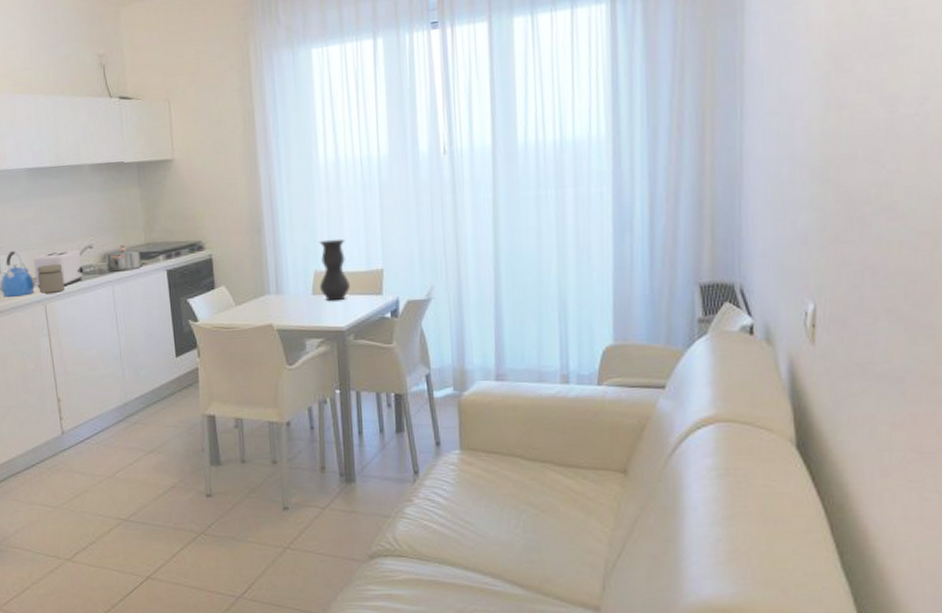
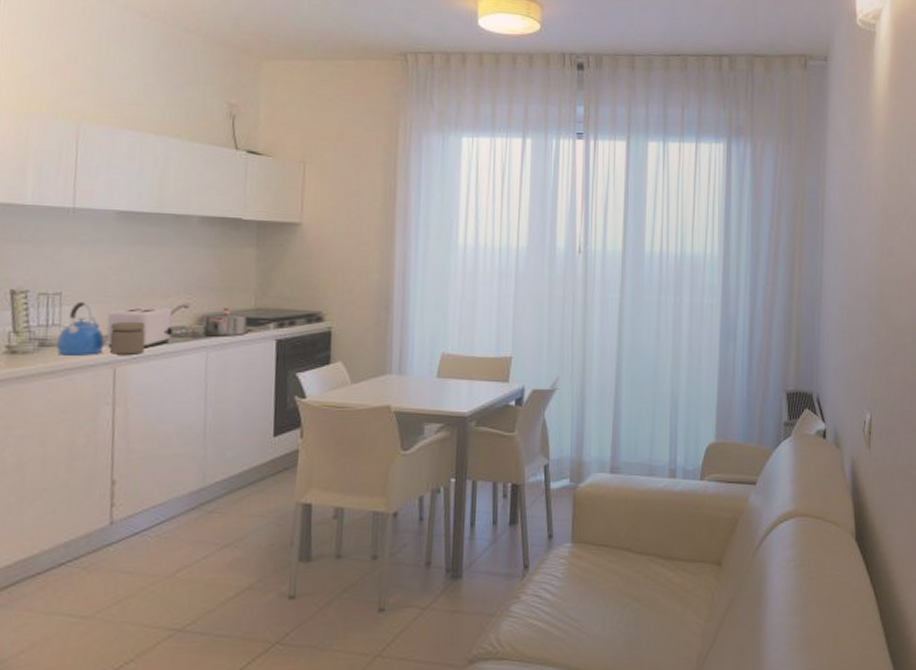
vase: present [319,238,350,301] -> none [446,323,477,386]

